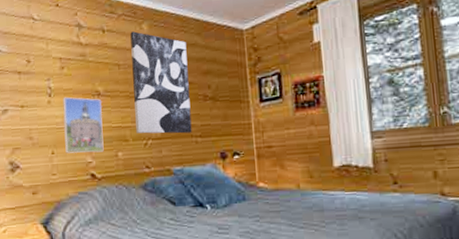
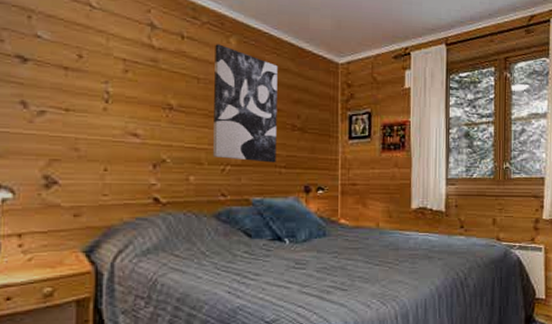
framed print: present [63,97,104,154] -> none [123,105,173,174]

